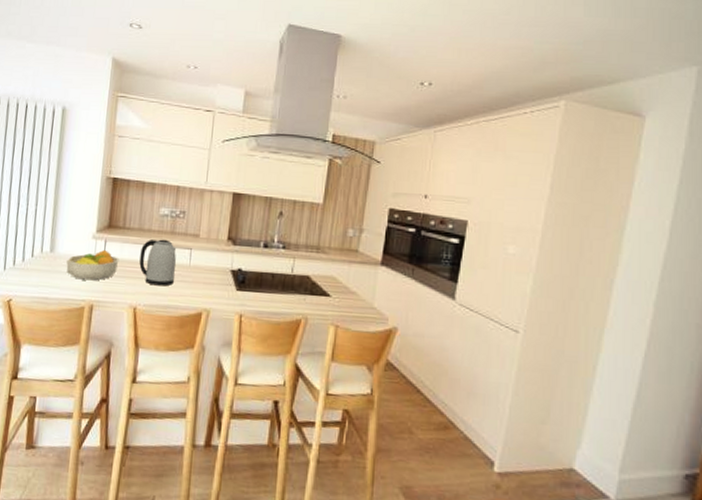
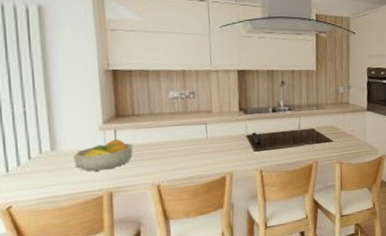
kettle: present [139,239,177,286] -> none [155,119,194,162]

